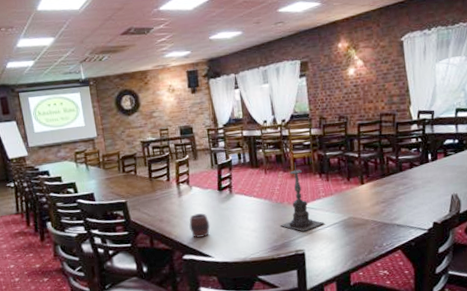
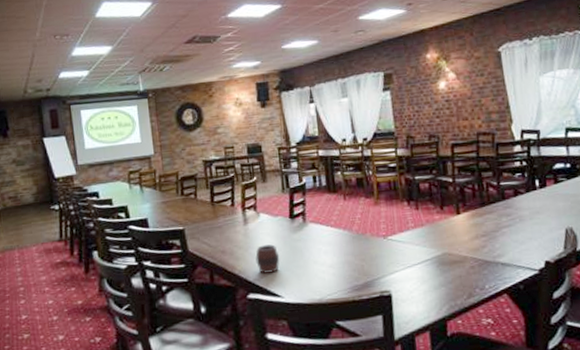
candle holder: present [281,162,325,232] -> none [362,187,415,269]

